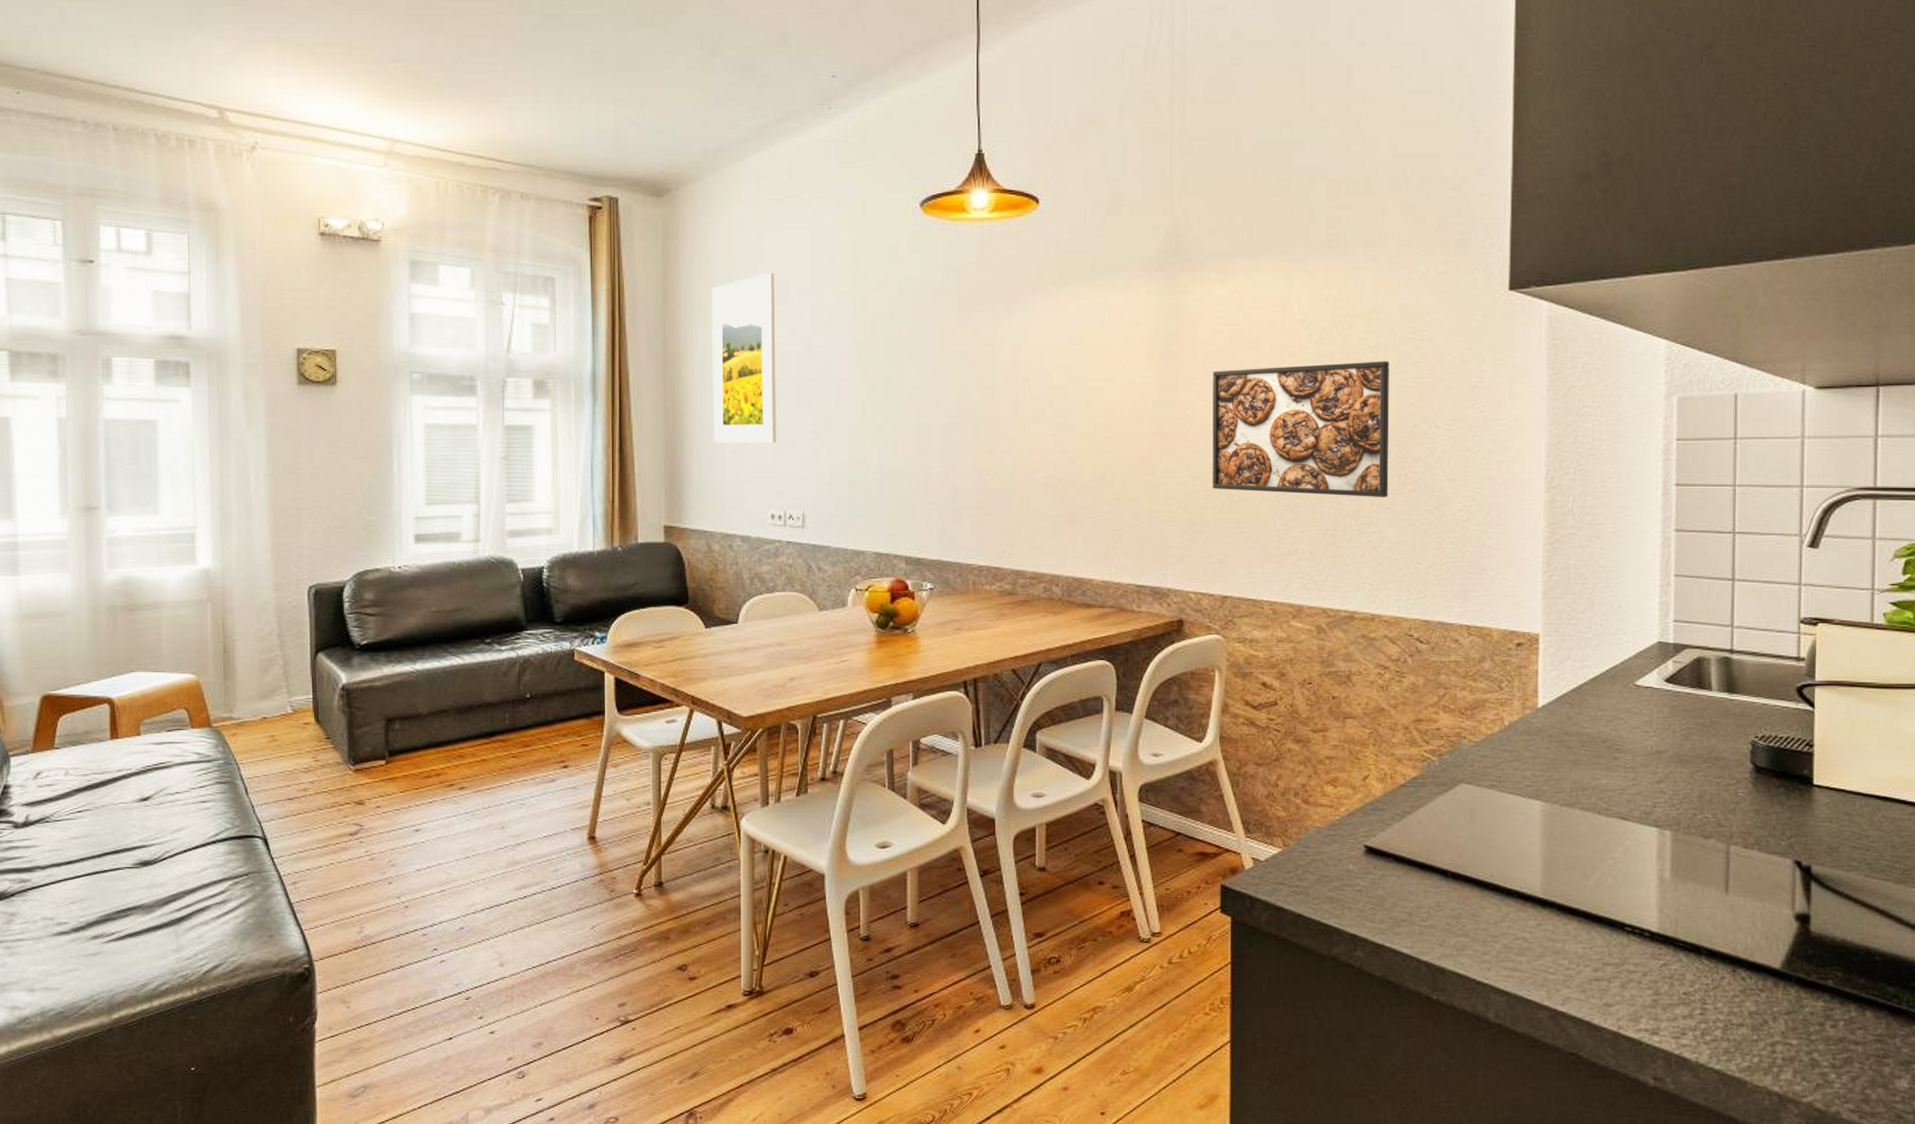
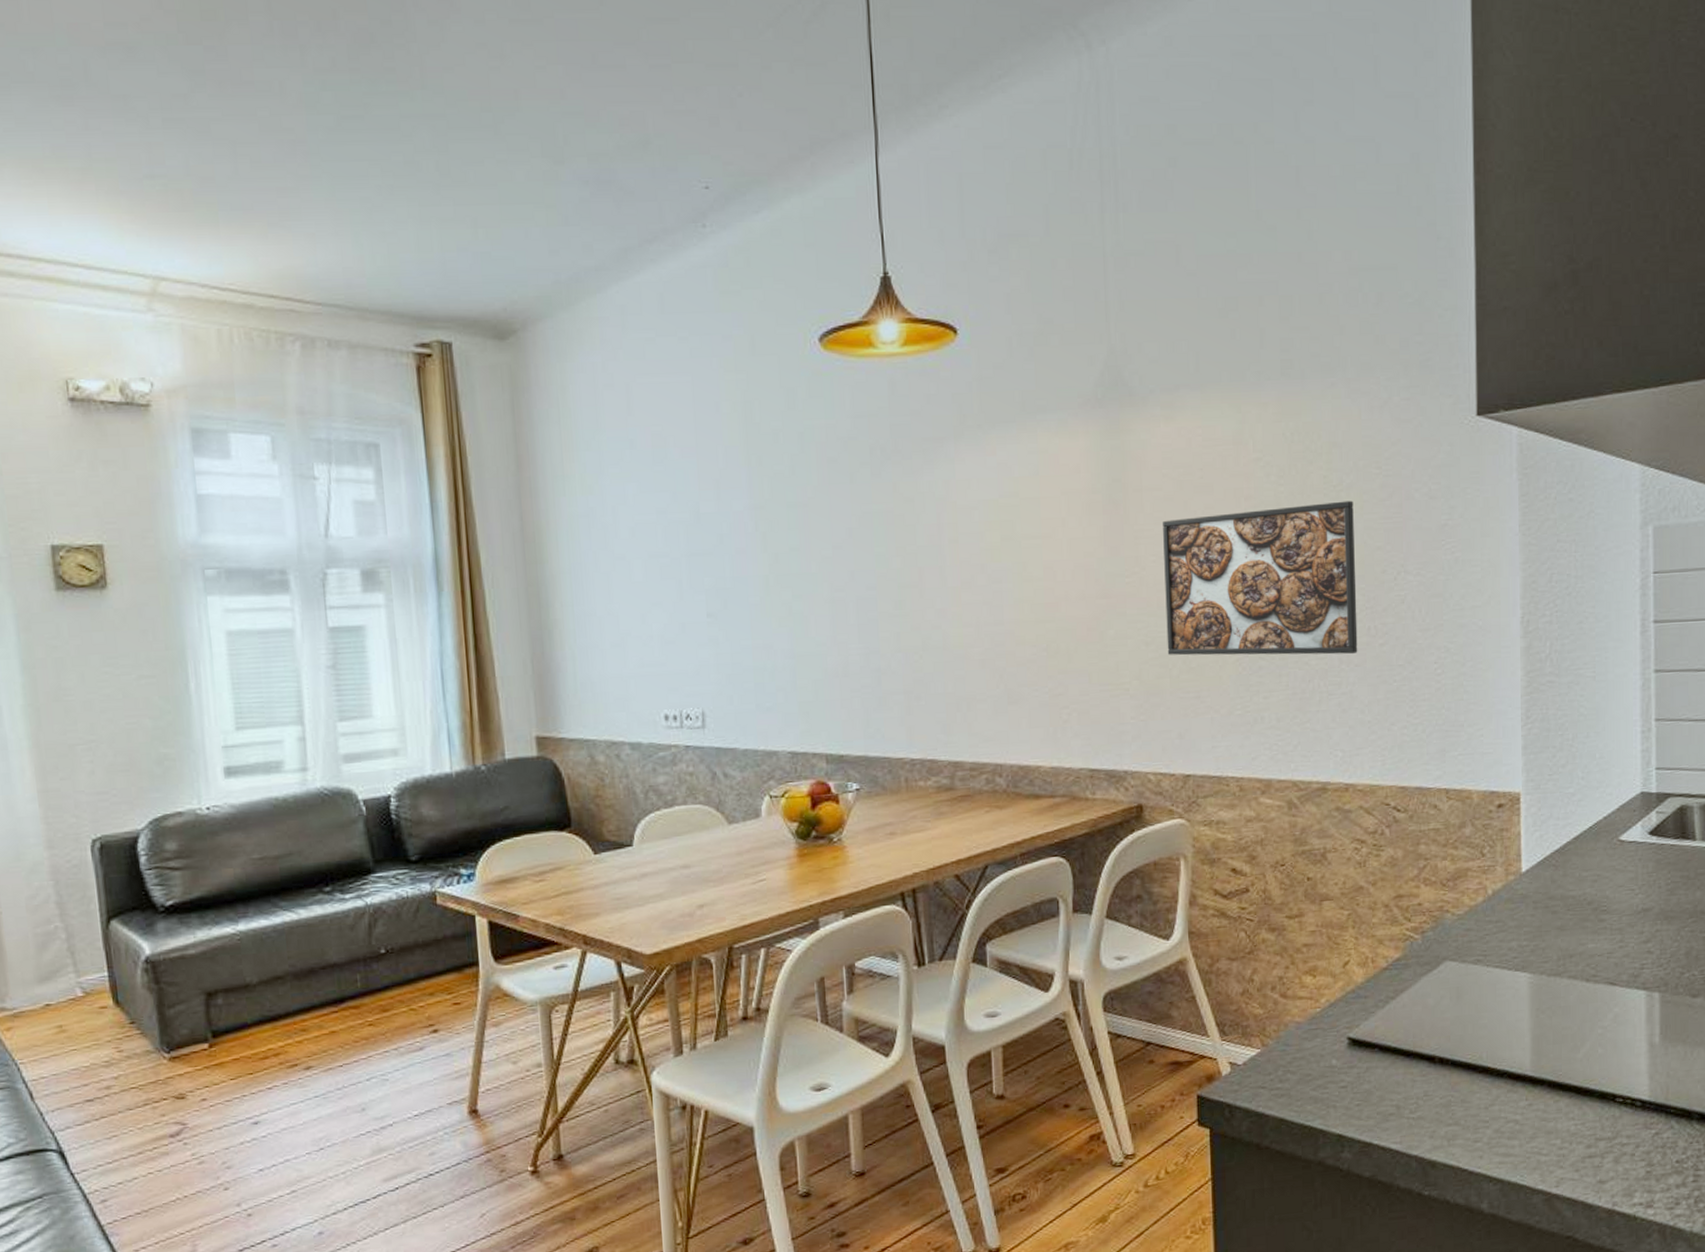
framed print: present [712,272,776,444] -> none [575,427,665,634]

